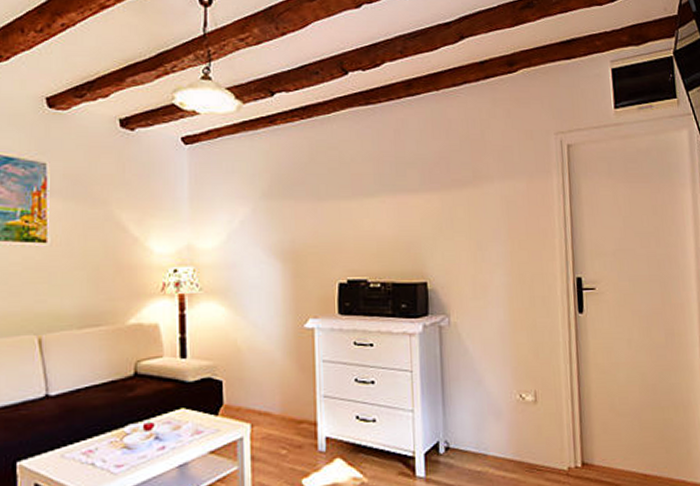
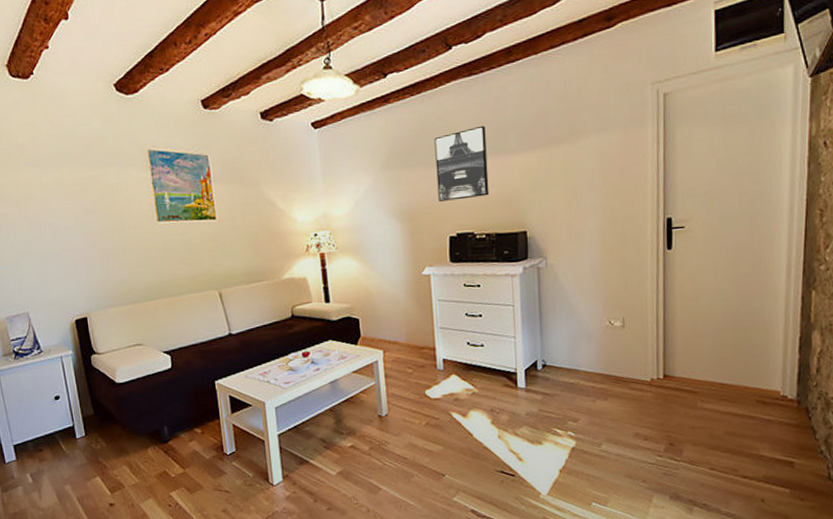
wall art: none [325,159,386,241] -> present [434,125,490,202]

